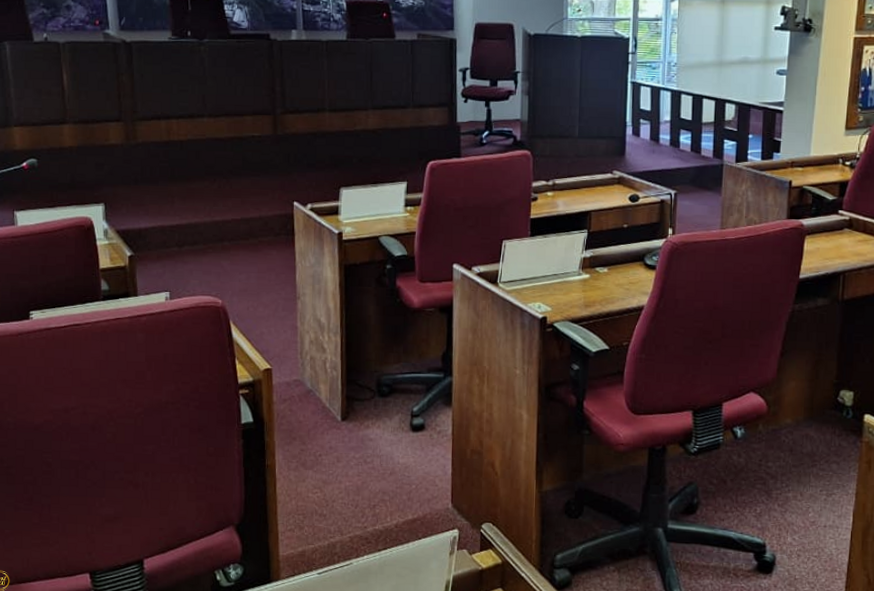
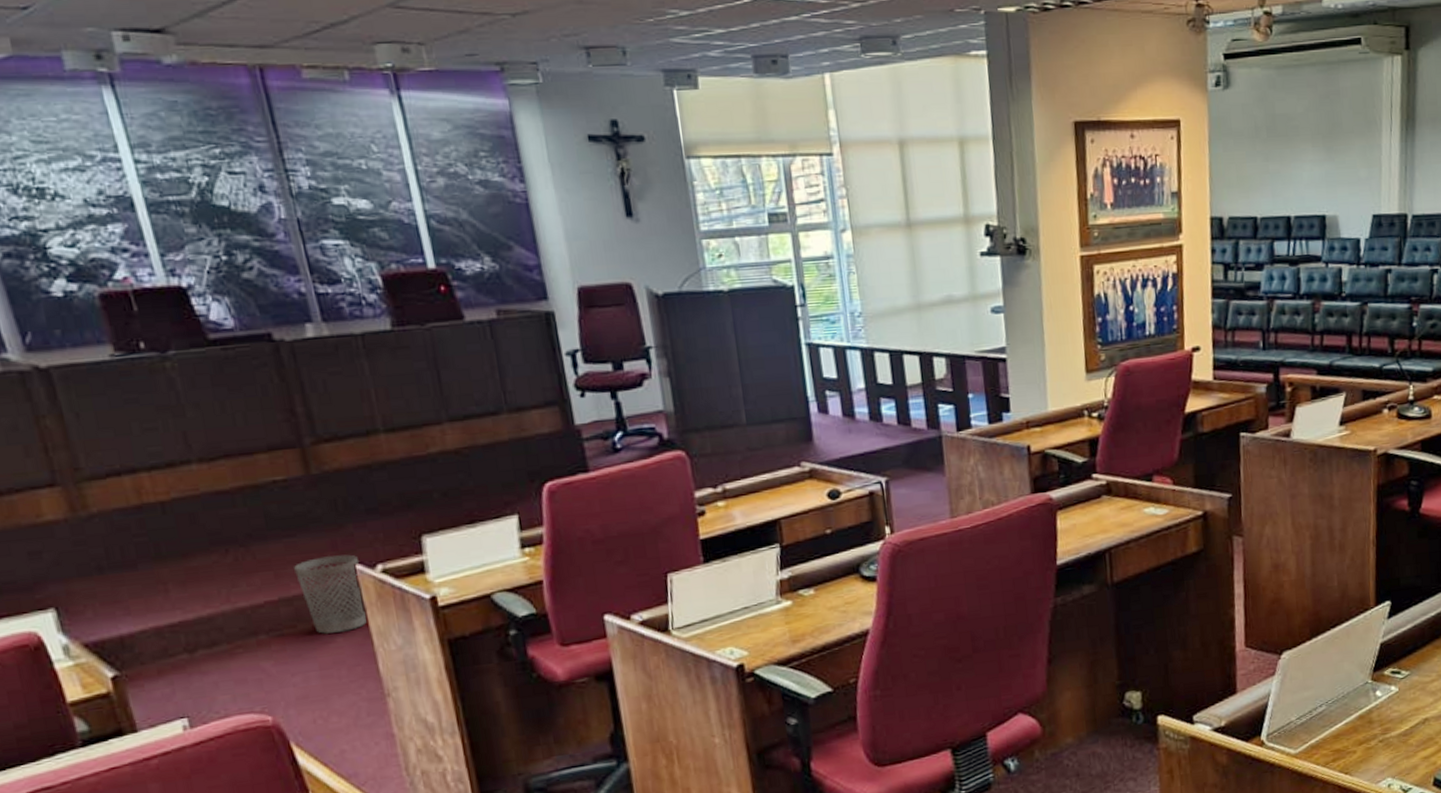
wastebasket: none [254,193,296,248] -> present [294,554,367,634]

